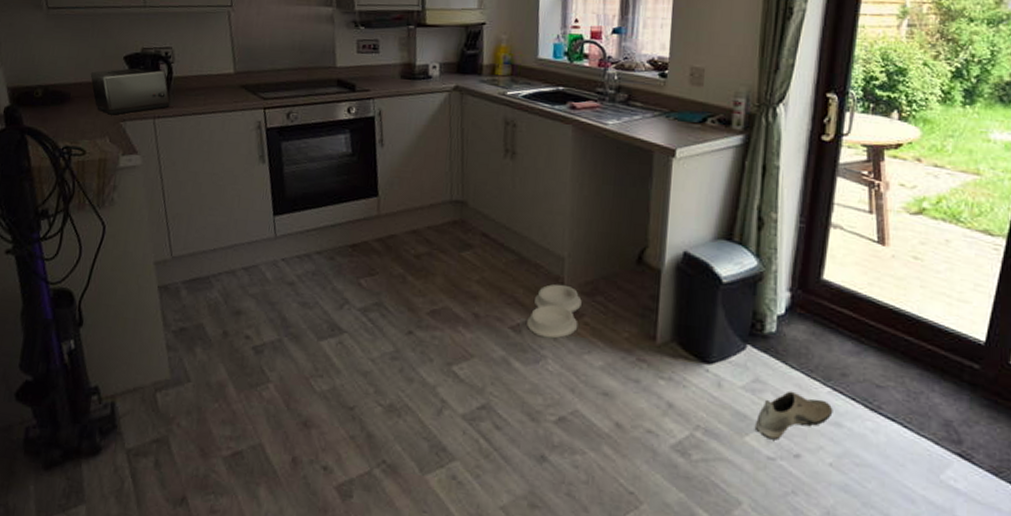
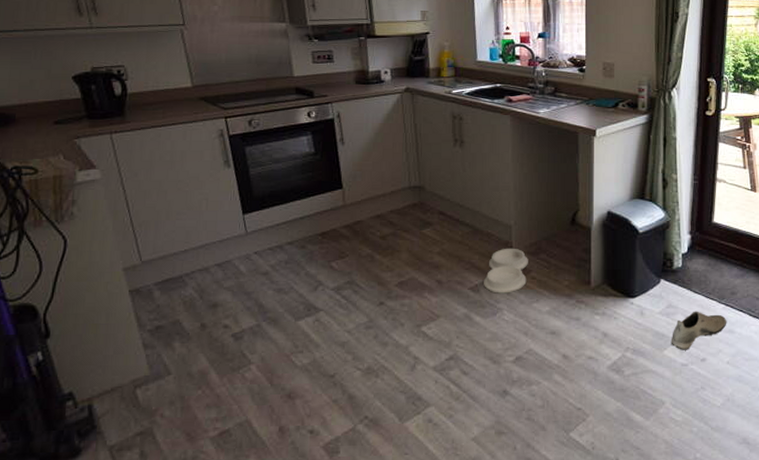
toaster: present [90,66,171,115] -> none [36,84,127,133]

